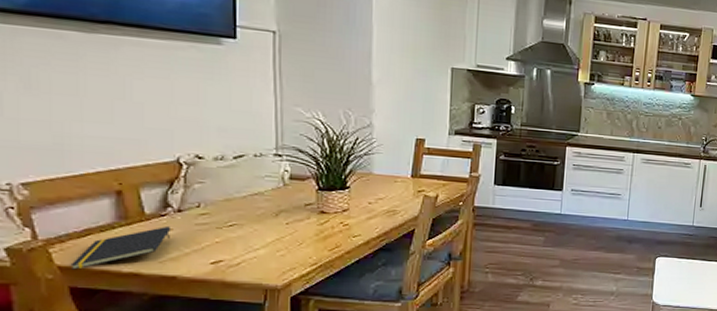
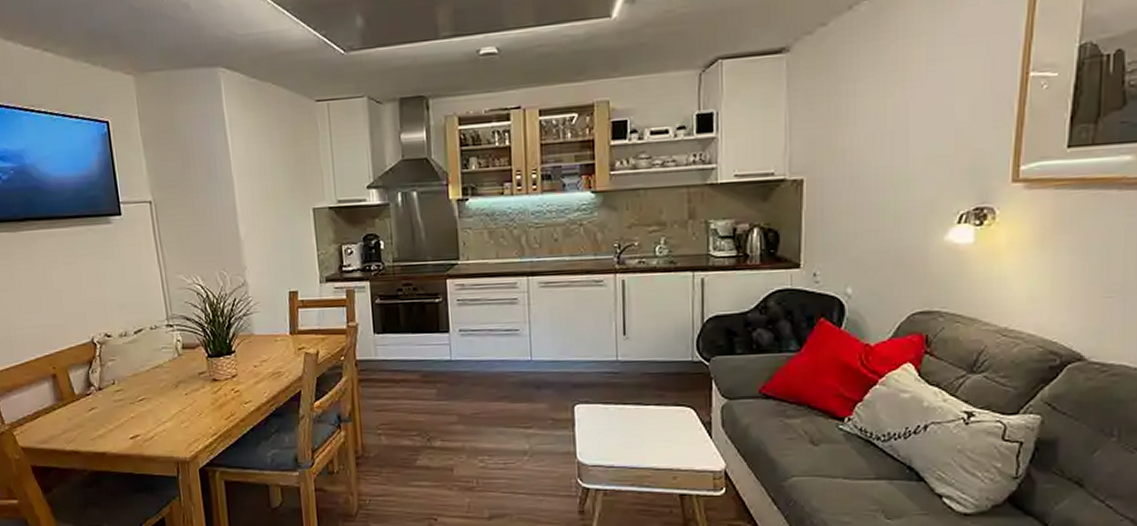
notepad: present [70,225,172,270] -> none [29,404,96,450]

